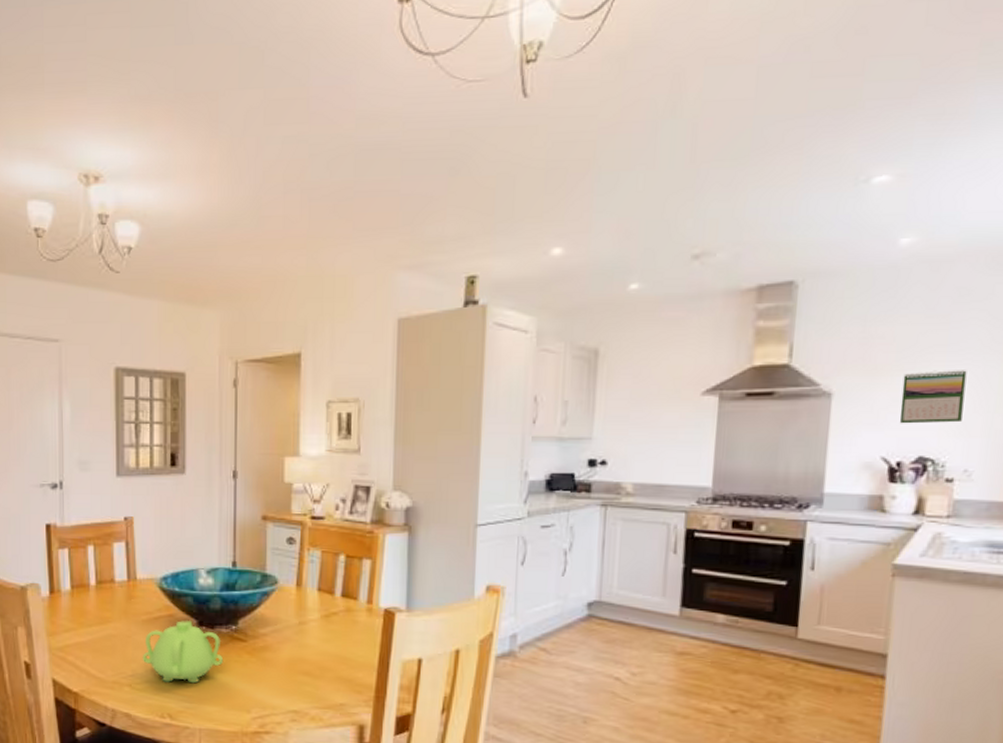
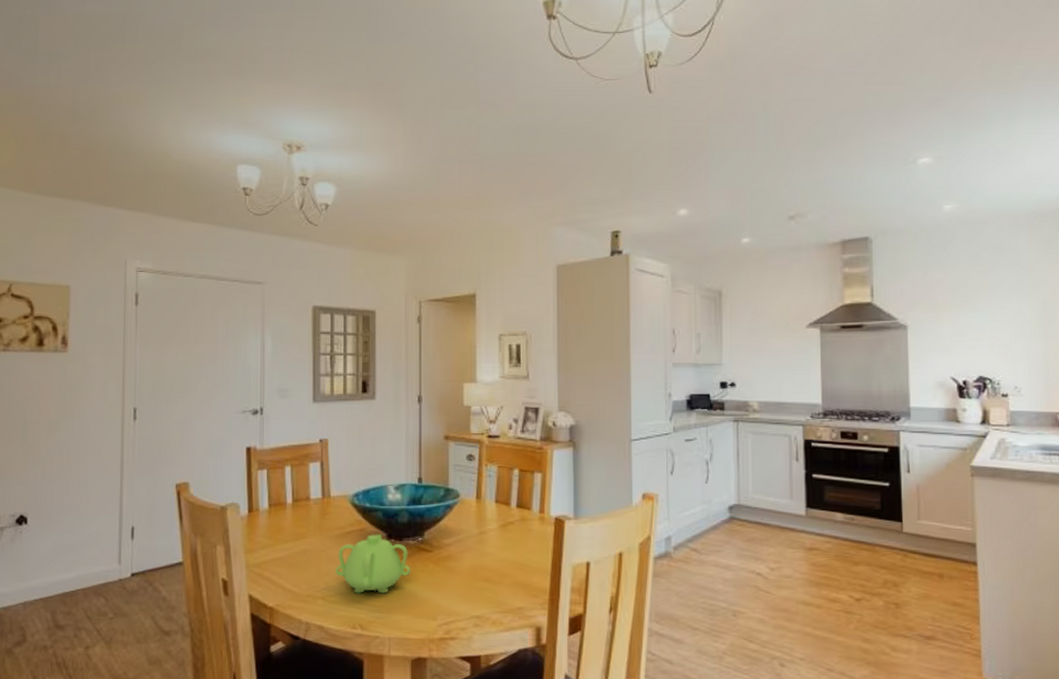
calendar: present [899,370,967,424] -> none [959,307,1007,350]

